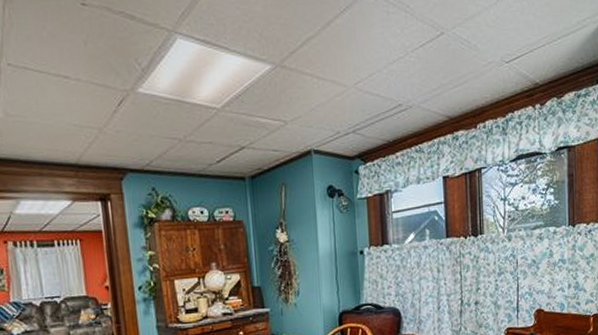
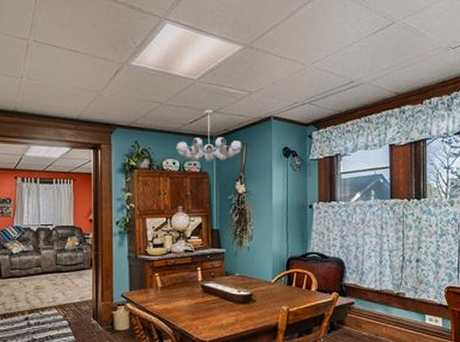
chandelier: none [202,145,281,209] -> present [176,109,243,162]

